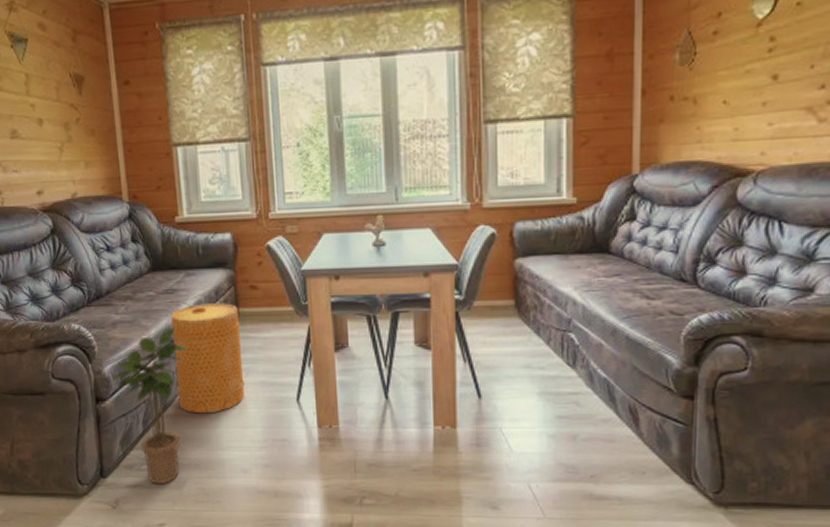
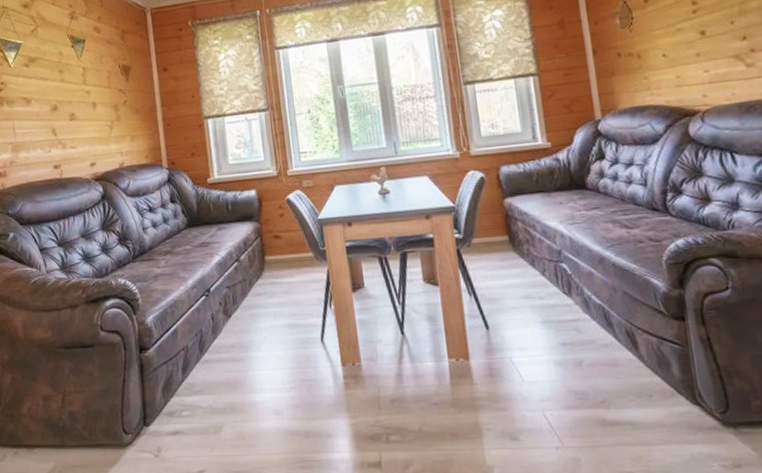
potted plant: present [110,327,187,485] -> none [153,277,221,431]
basket: present [170,303,245,414] -> none [205,252,274,358]

